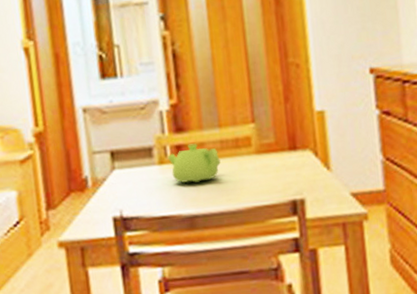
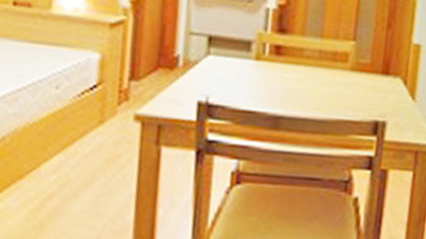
teapot: present [168,143,221,184] -> none [265,47,316,86]

